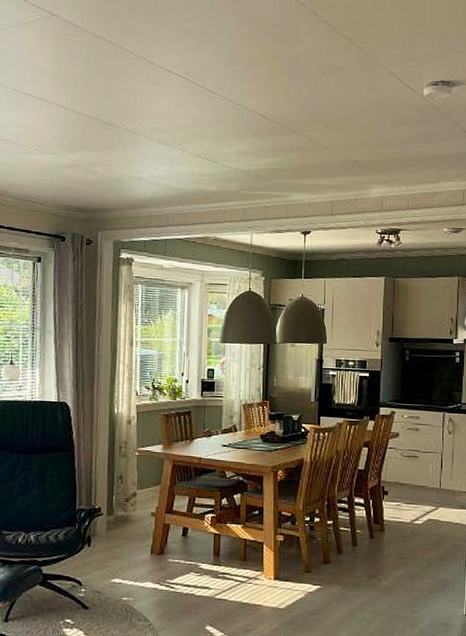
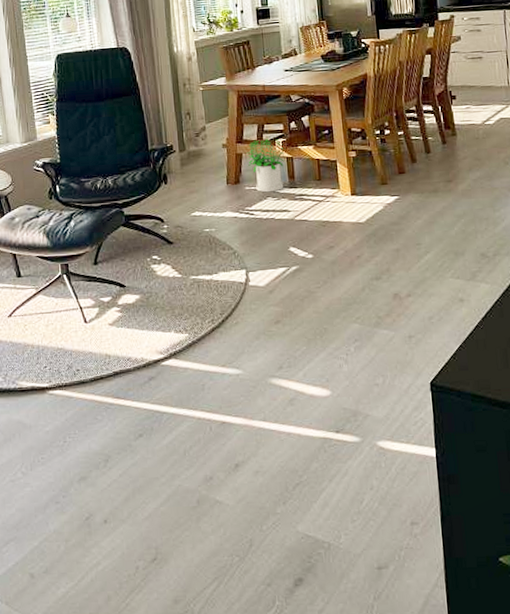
potted plant: none [174,511,214,567] -> present [246,138,286,193]

